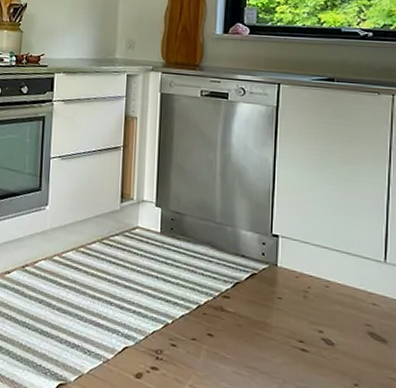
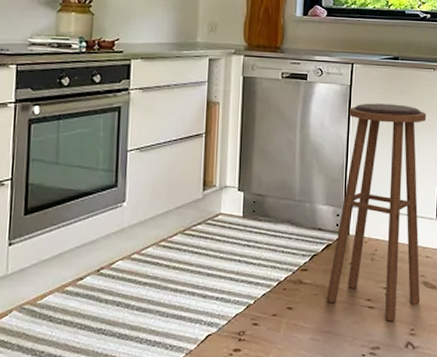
stool: none [251,126,370,371] -> present [326,103,427,321]

